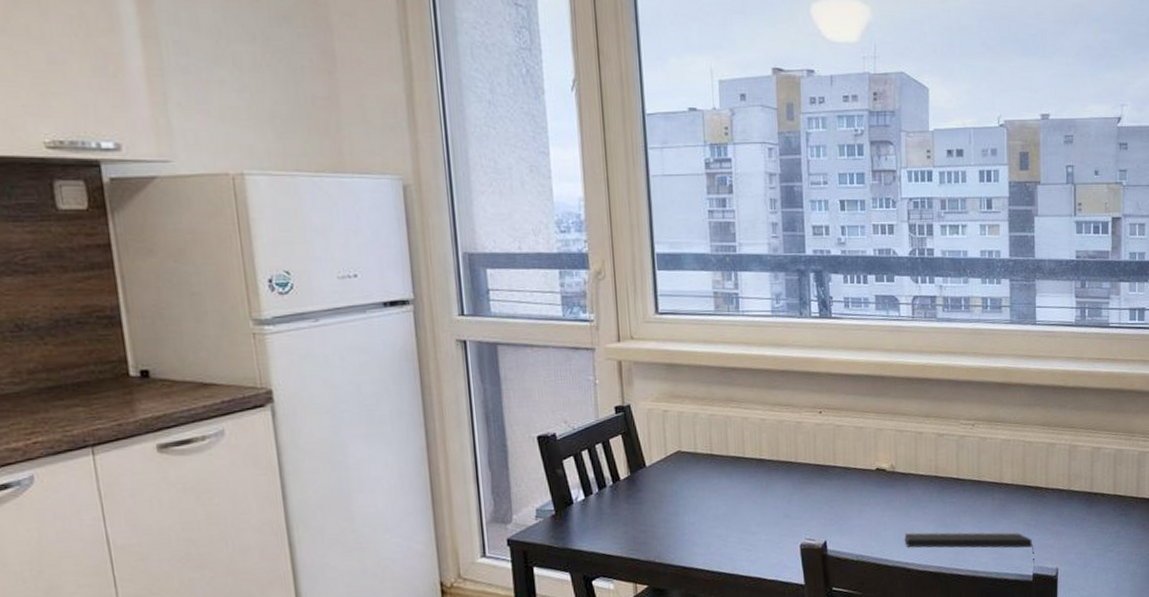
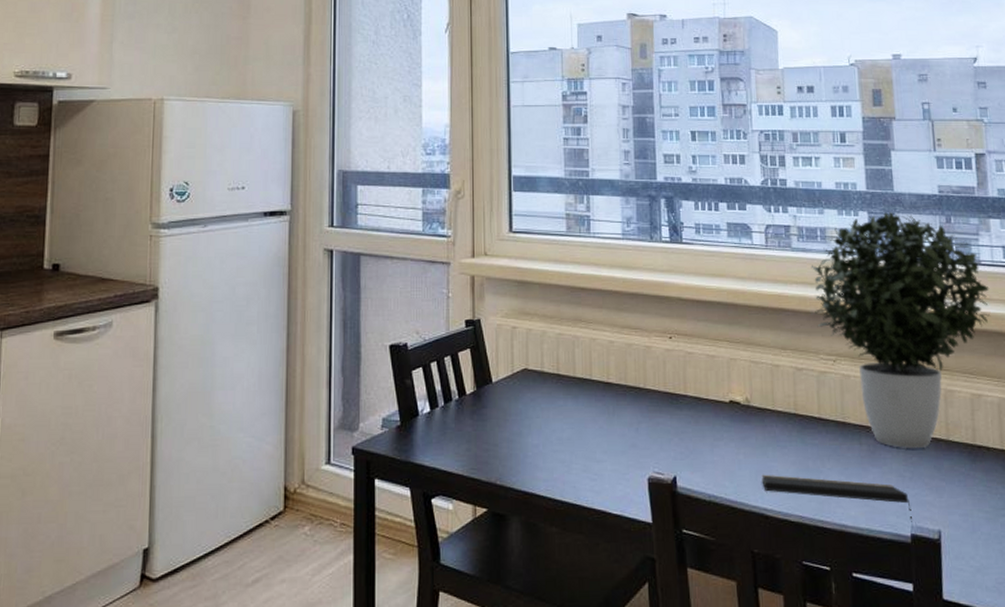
potted plant: none [954,279,1115,500] -> present [811,212,991,448]

